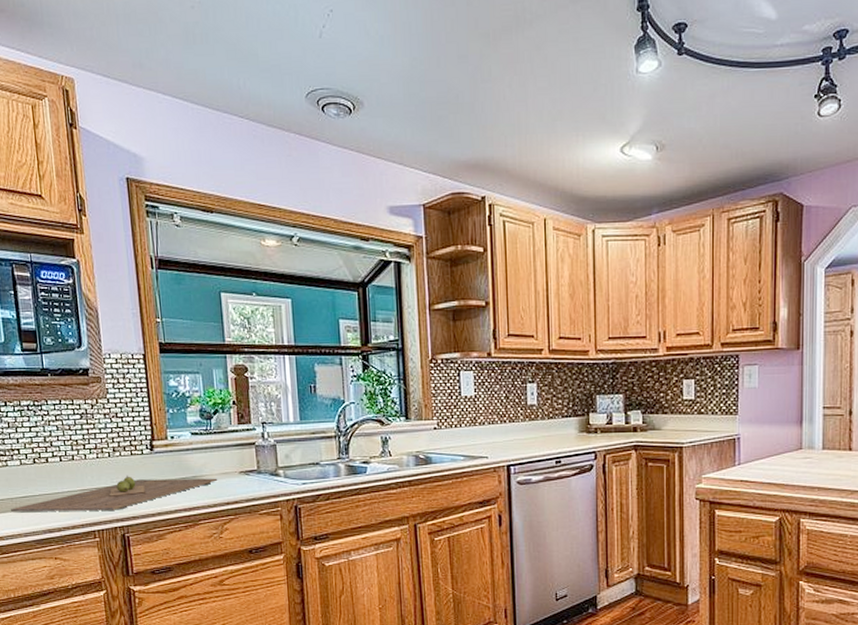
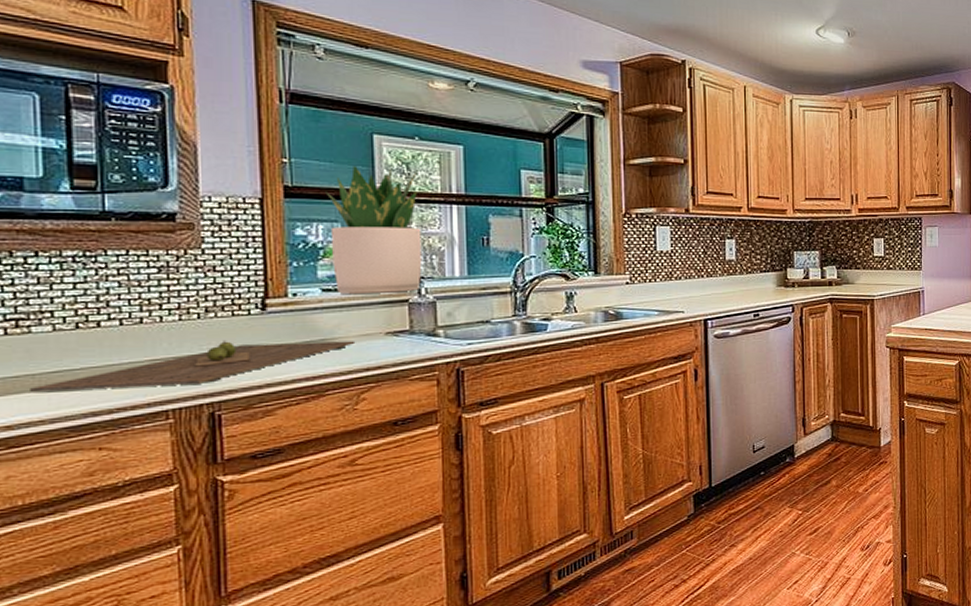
planter: none [189,319,264,438] -> present [325,164,422,295]

